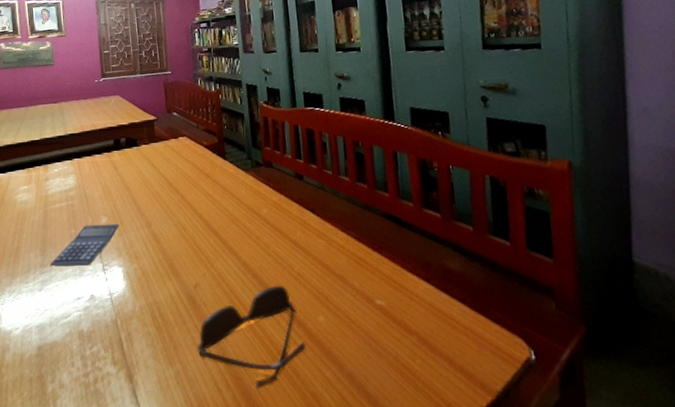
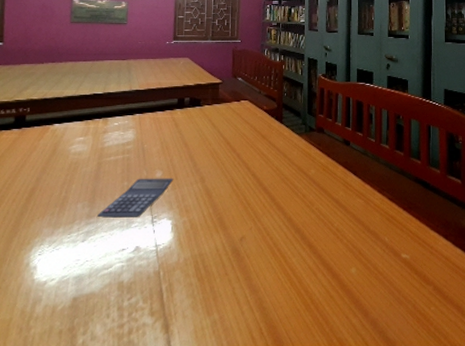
eyeglasses: present [197,285,306,389] -> none [237,239,337,337]

